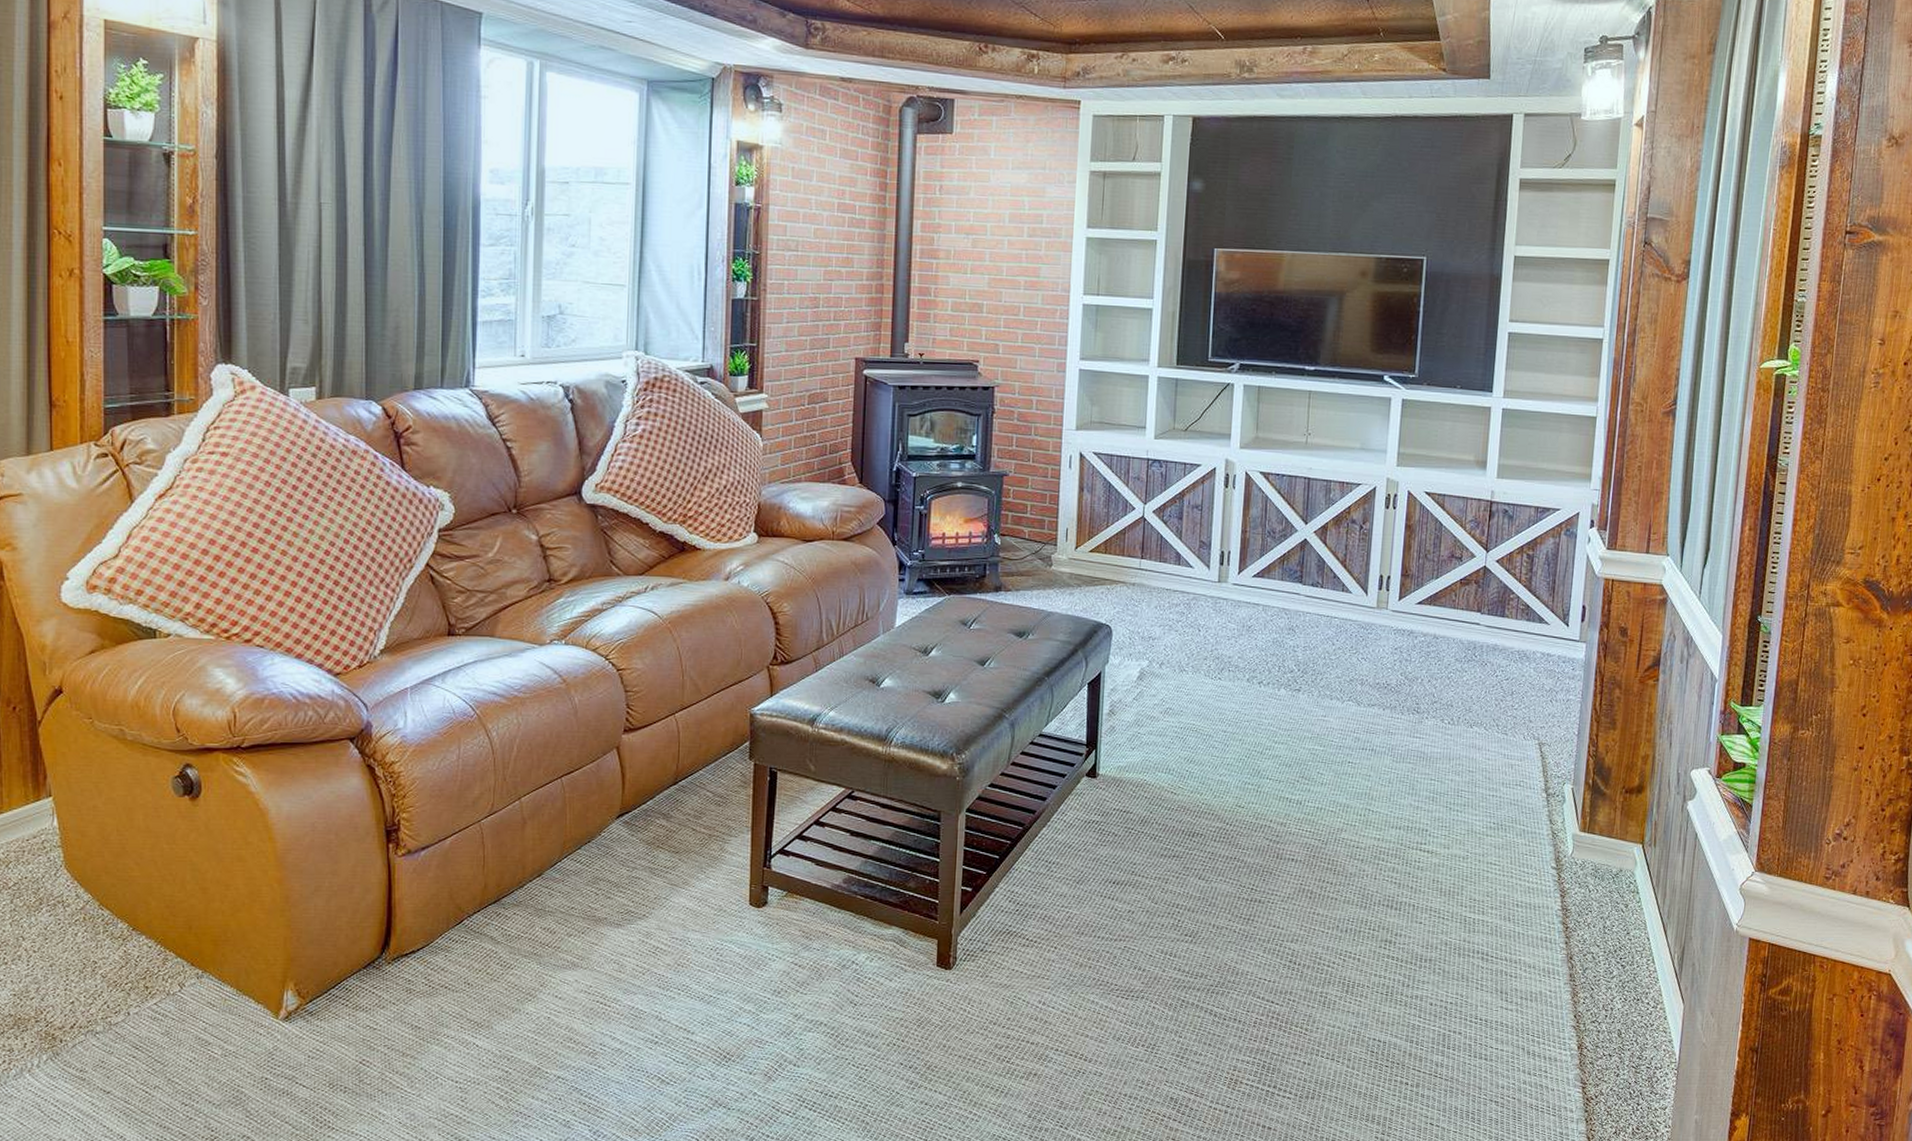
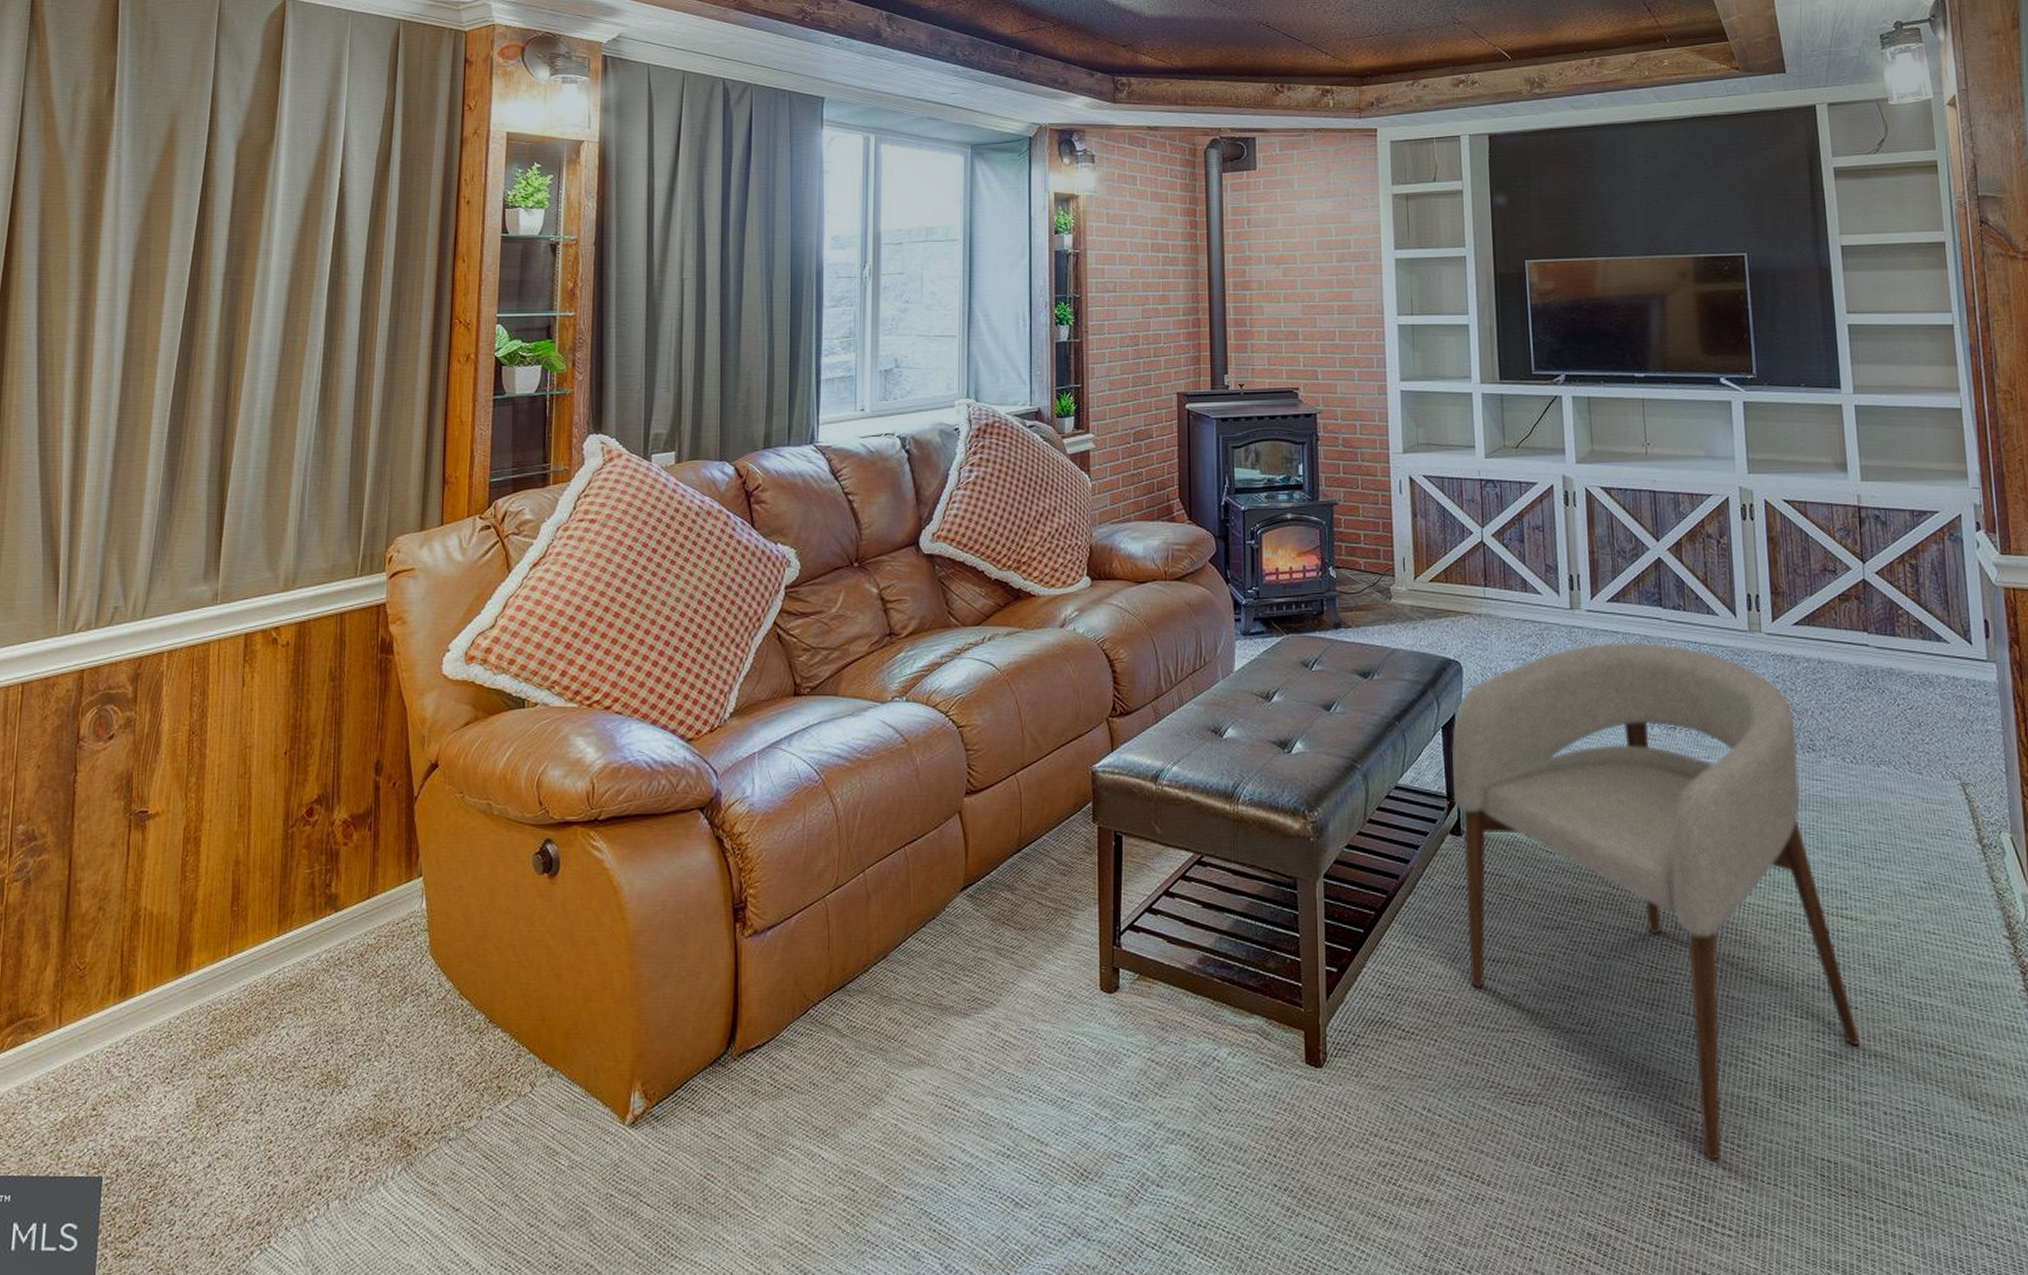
armchair: none [1091,613,1420,1040] -> present [1451,642,1861,1159]

